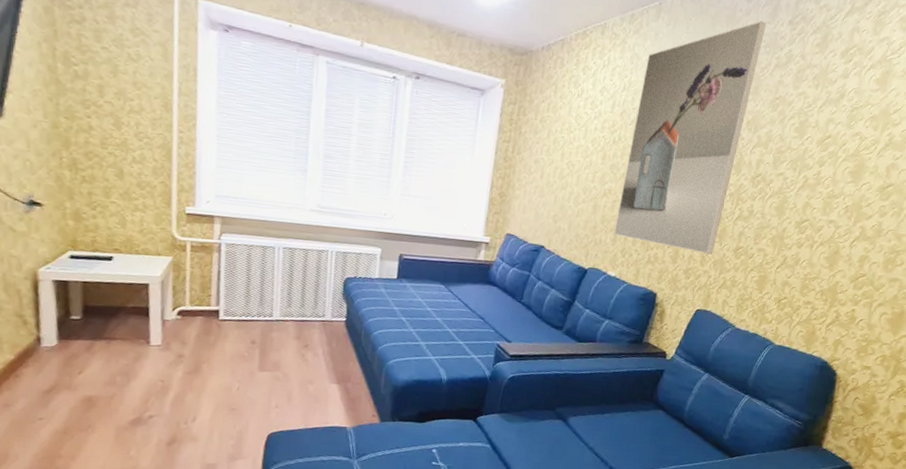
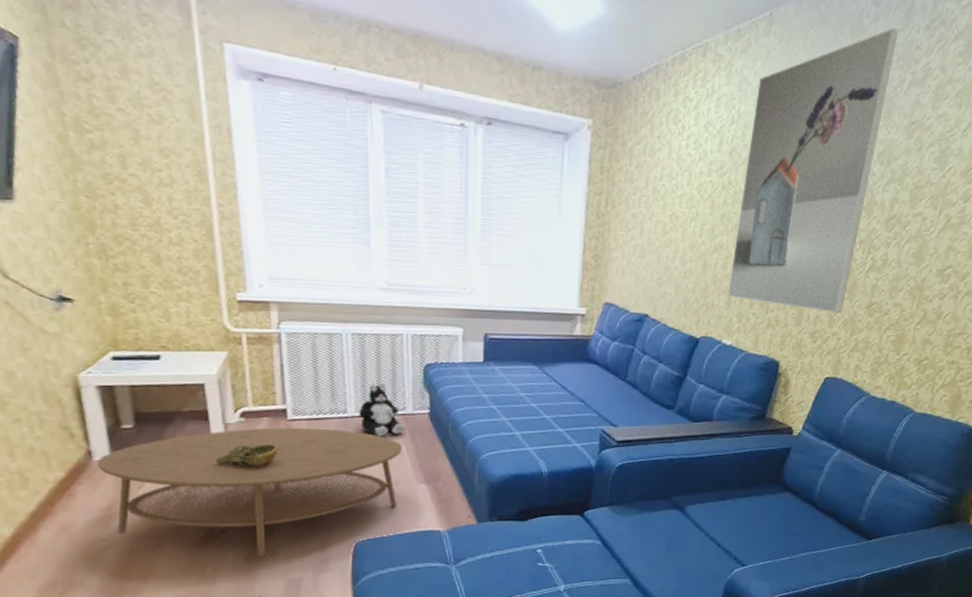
coffee table: none [44,325,319,443] -> present [96,427,402,558]
decorative bowl: none [151,340,208,360] -> present [215,443,278,466]
plush toy: none [283,293,323,340] -> present [359,384,405,437]

